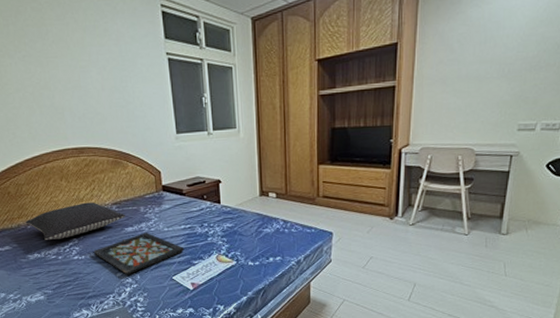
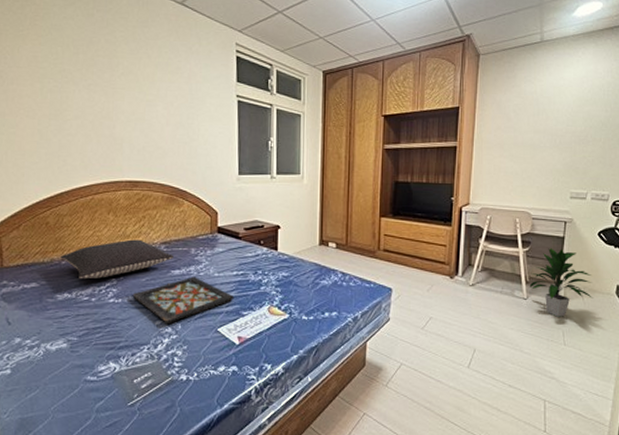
indoor plant: none [471,182,538,250] -> present [529,247,593,317]

